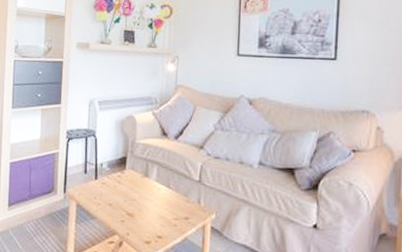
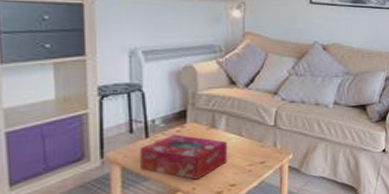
tissue box: none [90,178,158,226] -> present [140,134,228,180]

